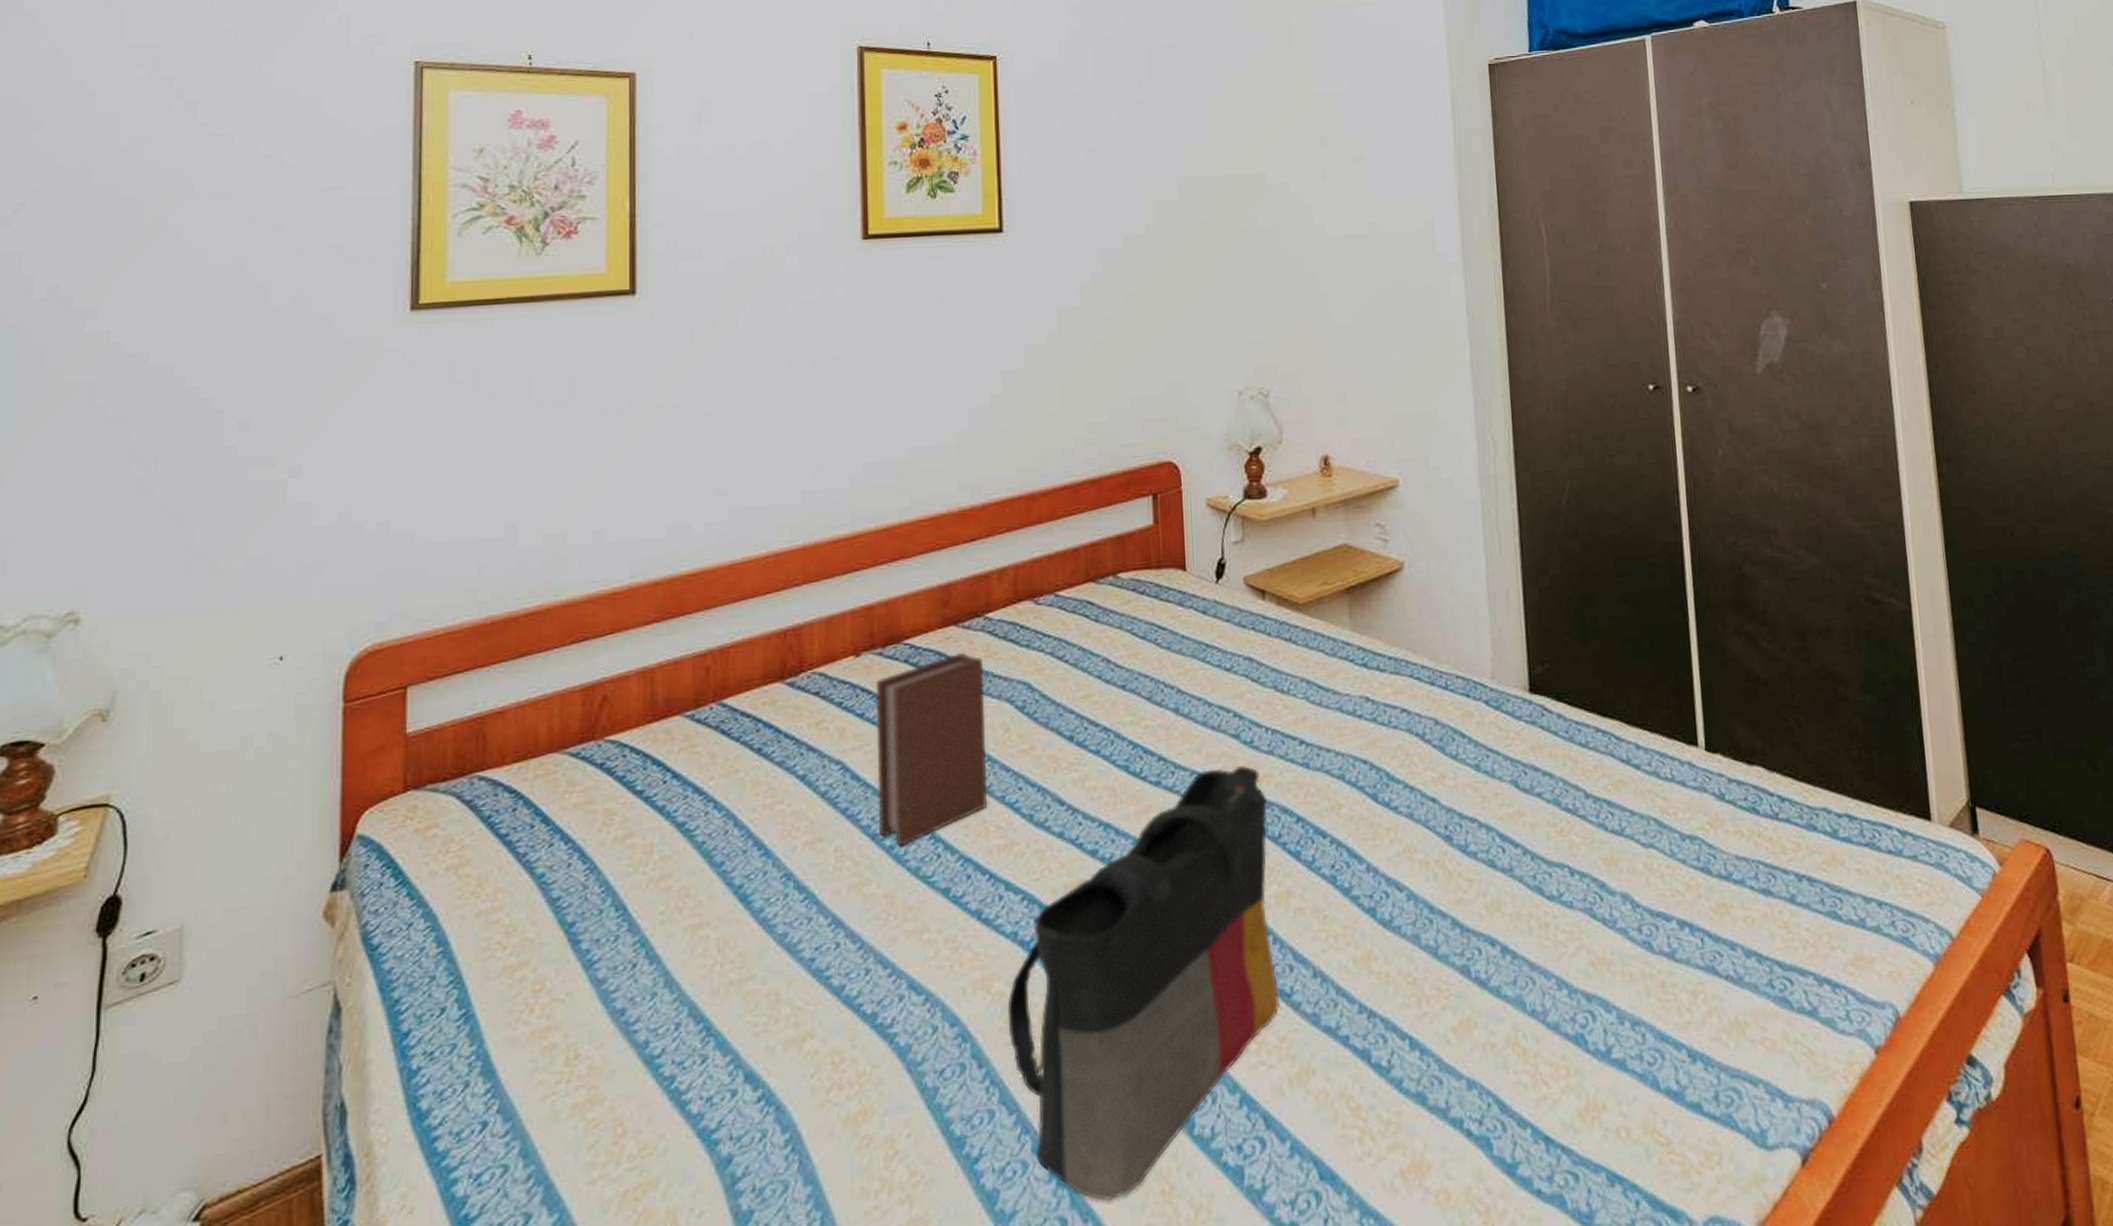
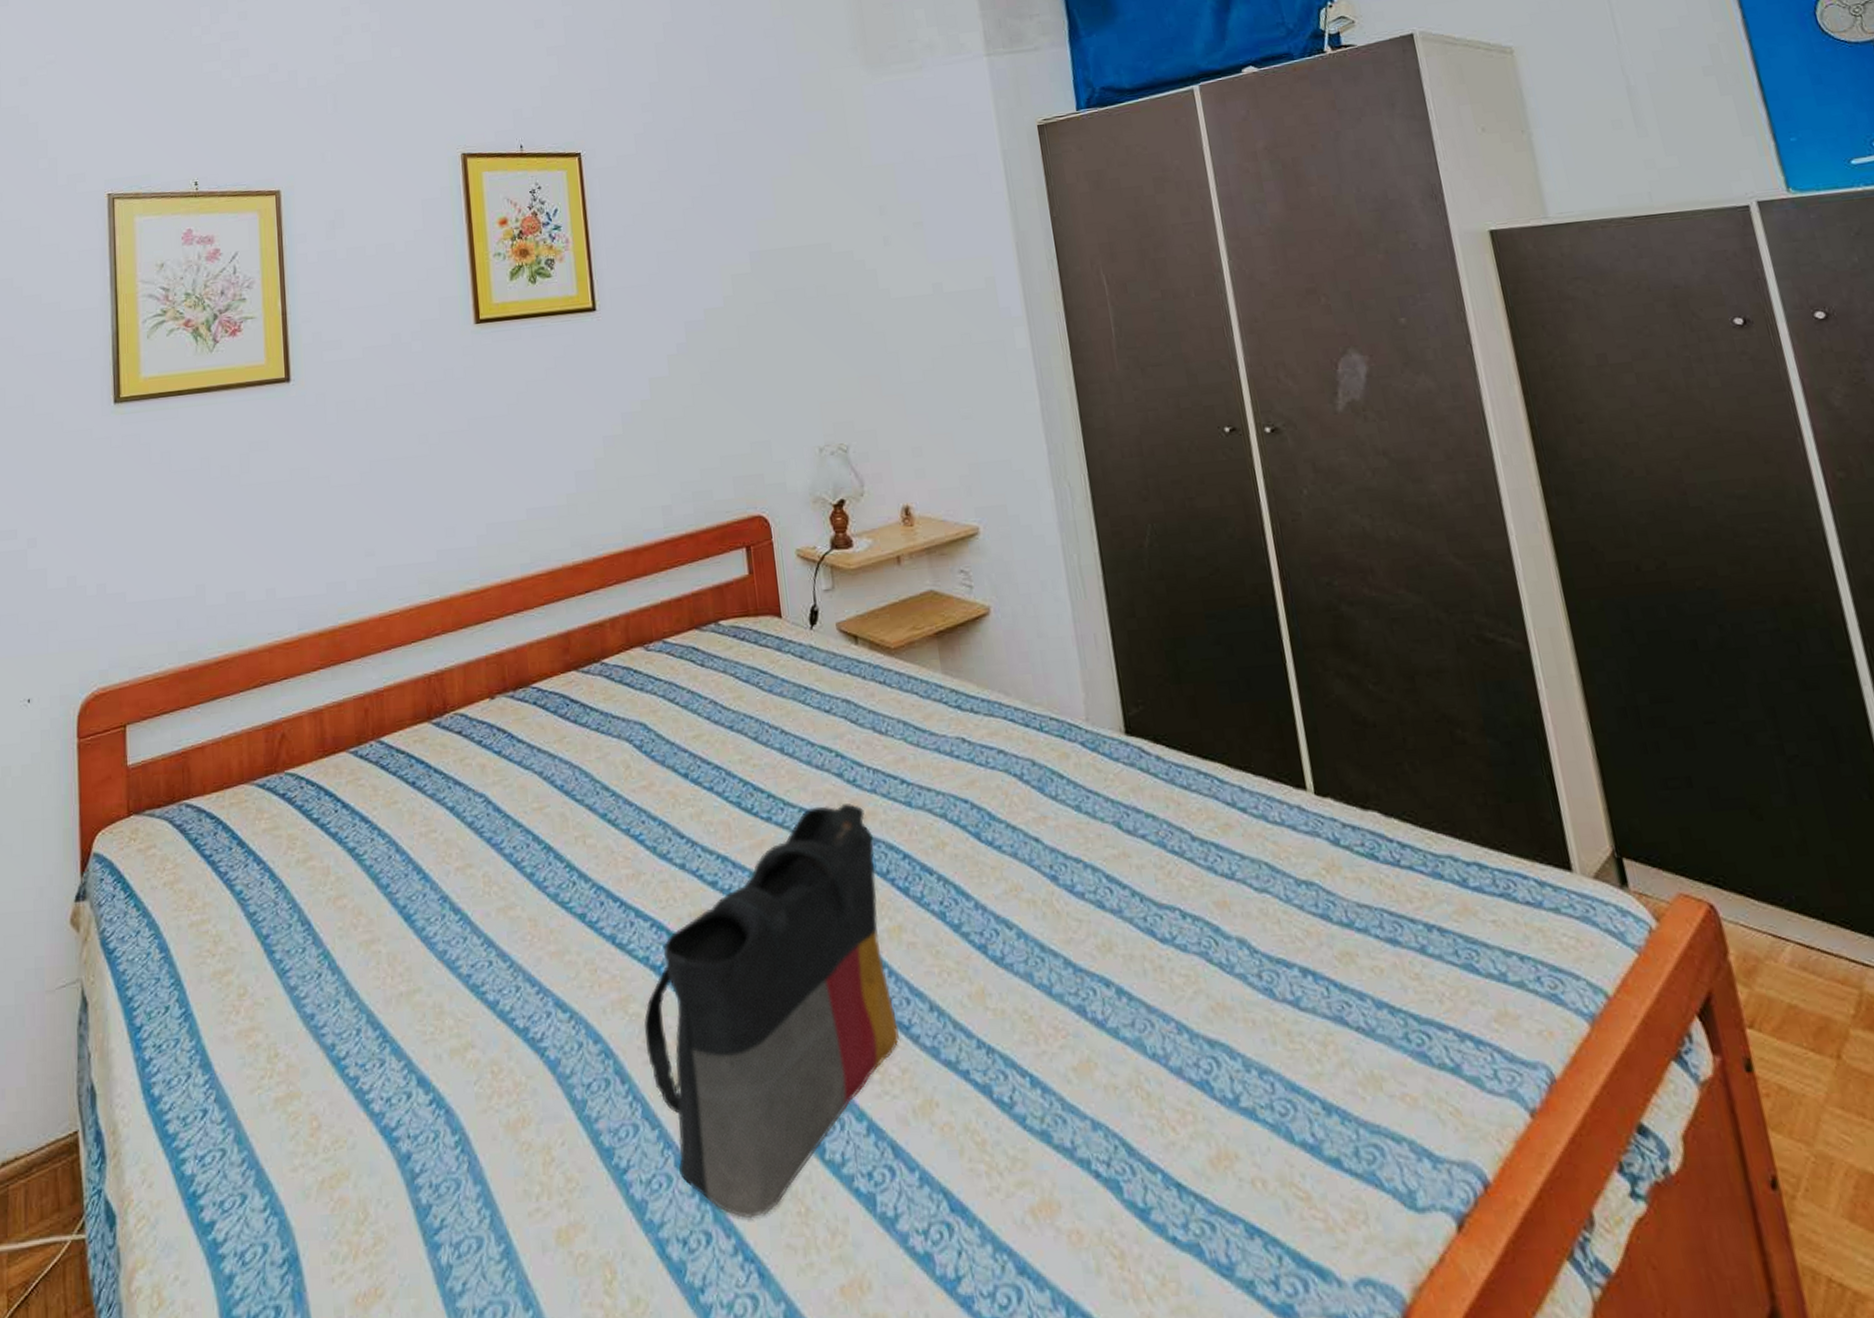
book: present [875,653,987,846] -> none [509,695,614,874]

